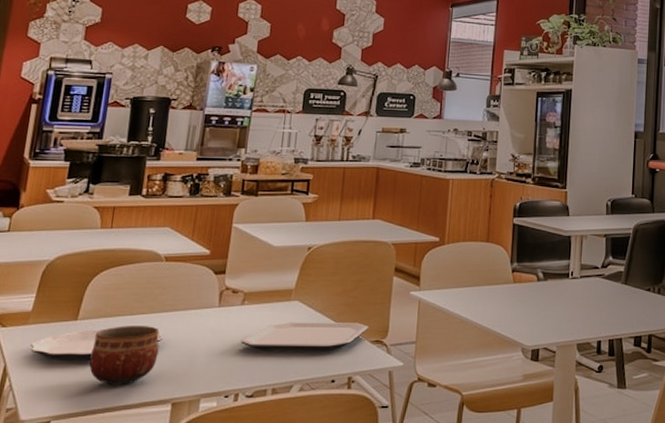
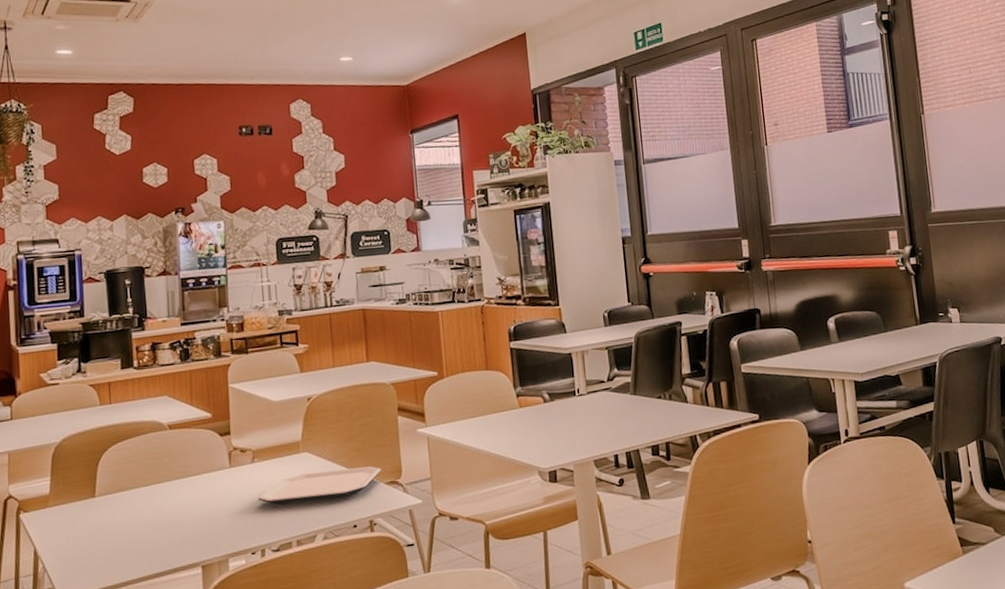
plate: present [30,329,164,361] -> none [54,498,182,538]
bowl: present [89,326,160,386] -> none [114,494,180,556]

